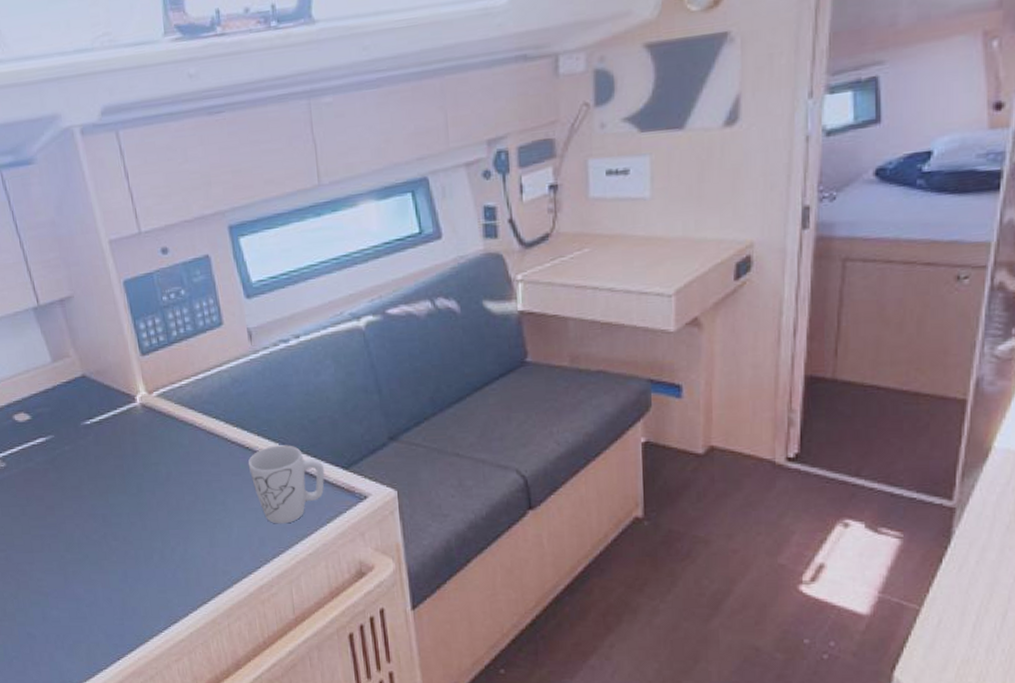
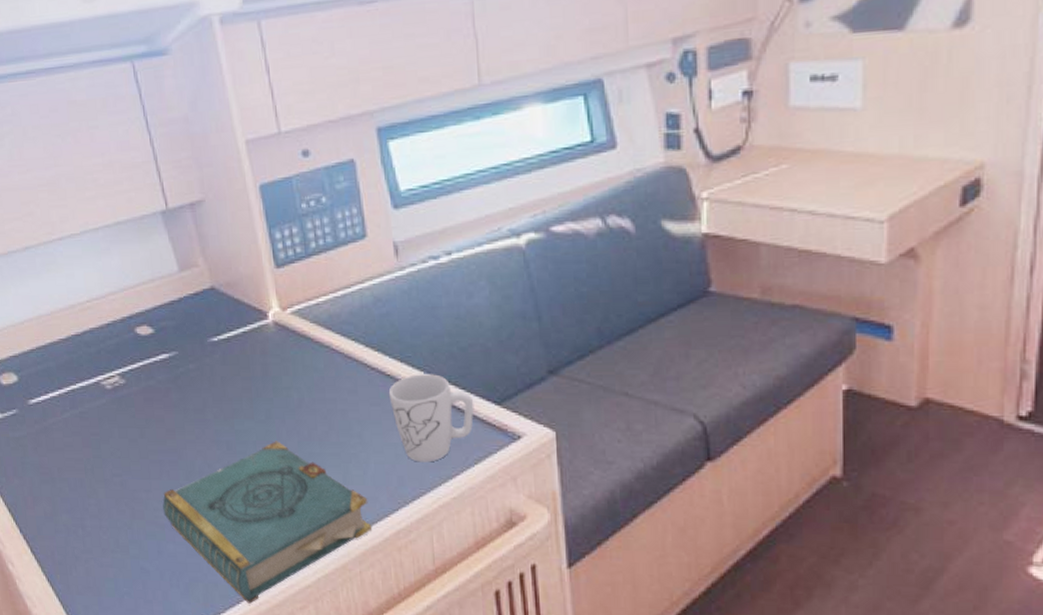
book: none [45,511,238,659] -> present [163,441,373,604]

